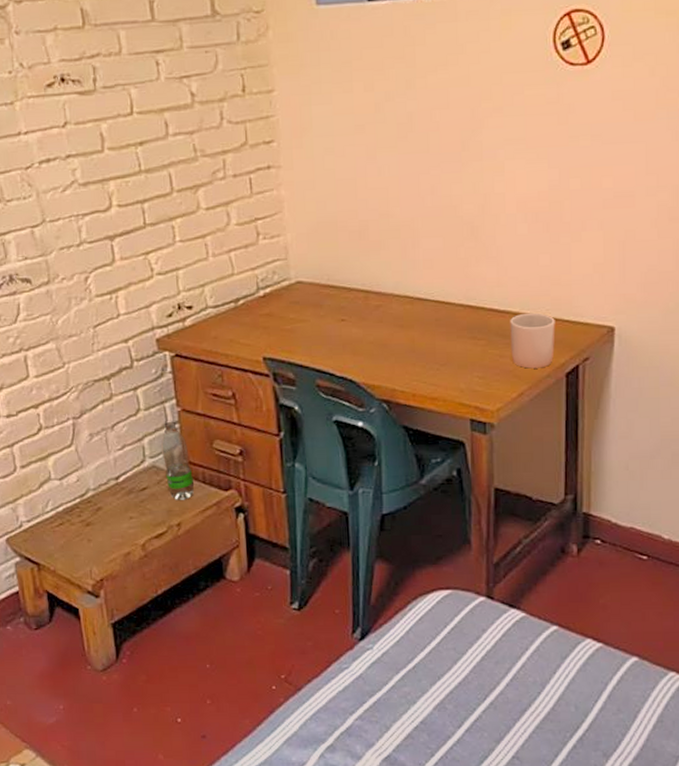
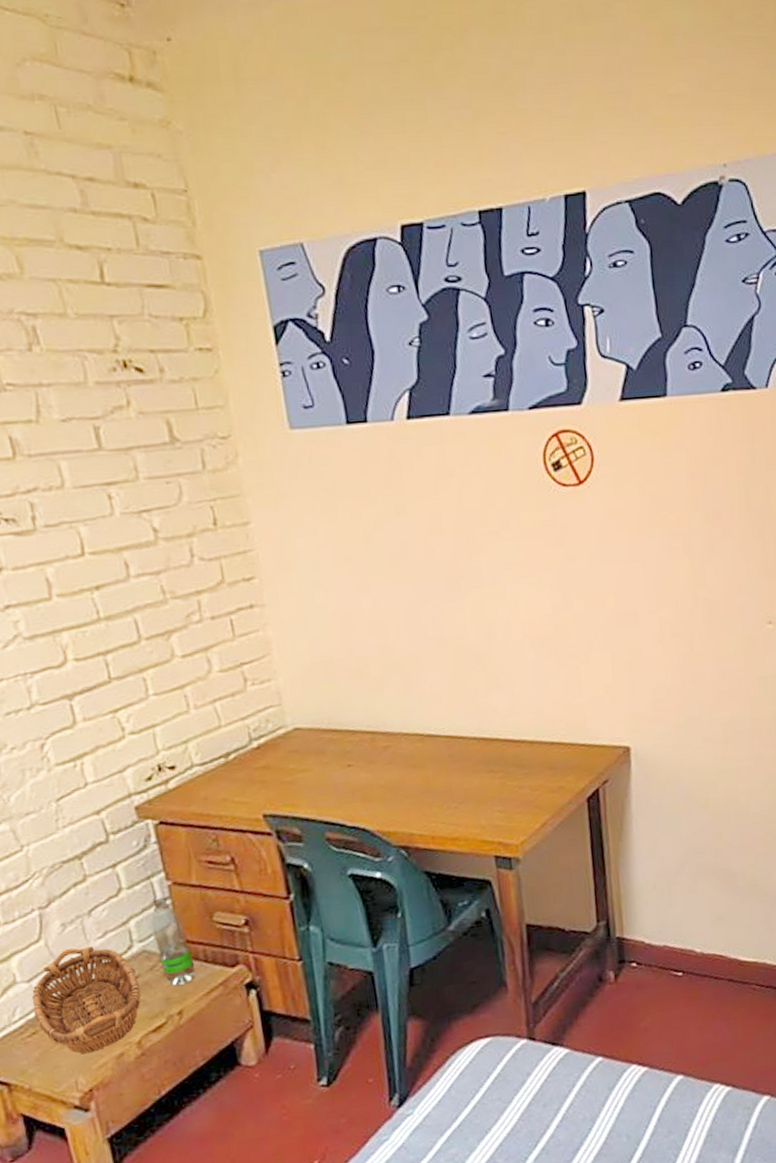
basket: none [61,456,149,548] -> present [31,946,141,1055]
mug: present [510,312,556,369] -> none [526,739,574,798]

